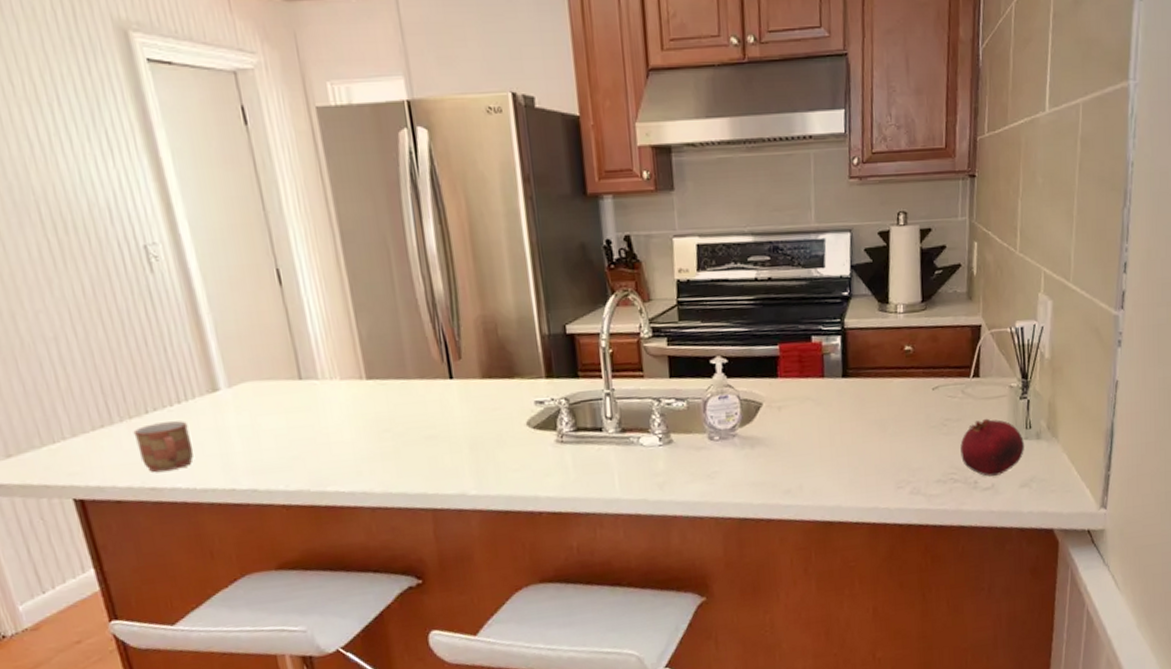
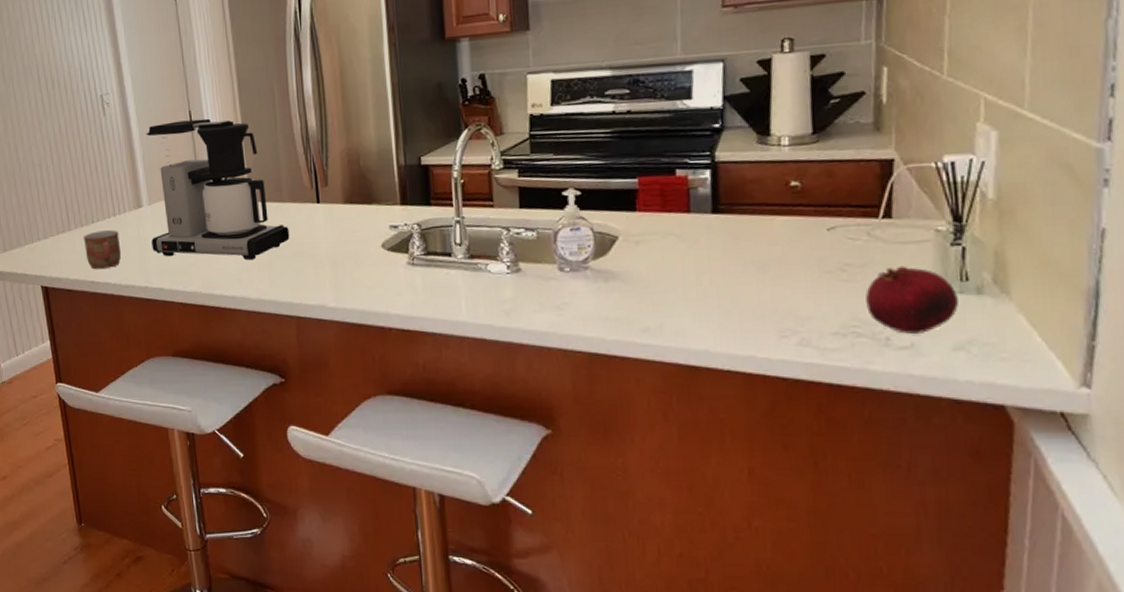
coffee maker: none [217,278,419,451] -> present [146,118,290,261]

